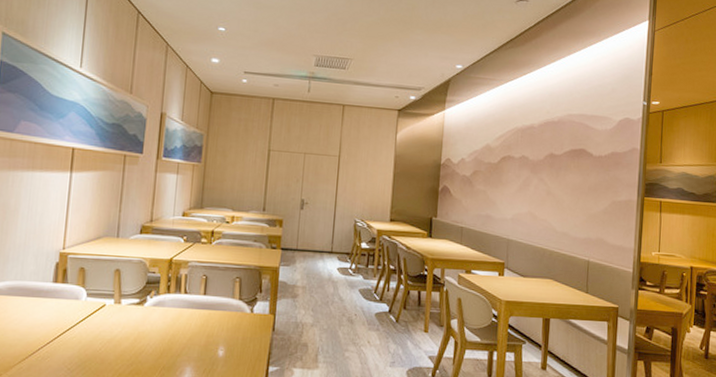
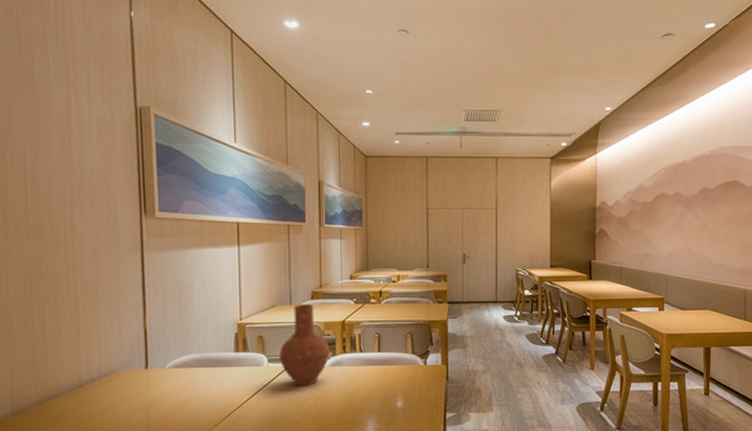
vase: none [99,238,154,325] -> present [280,304,330,386]

